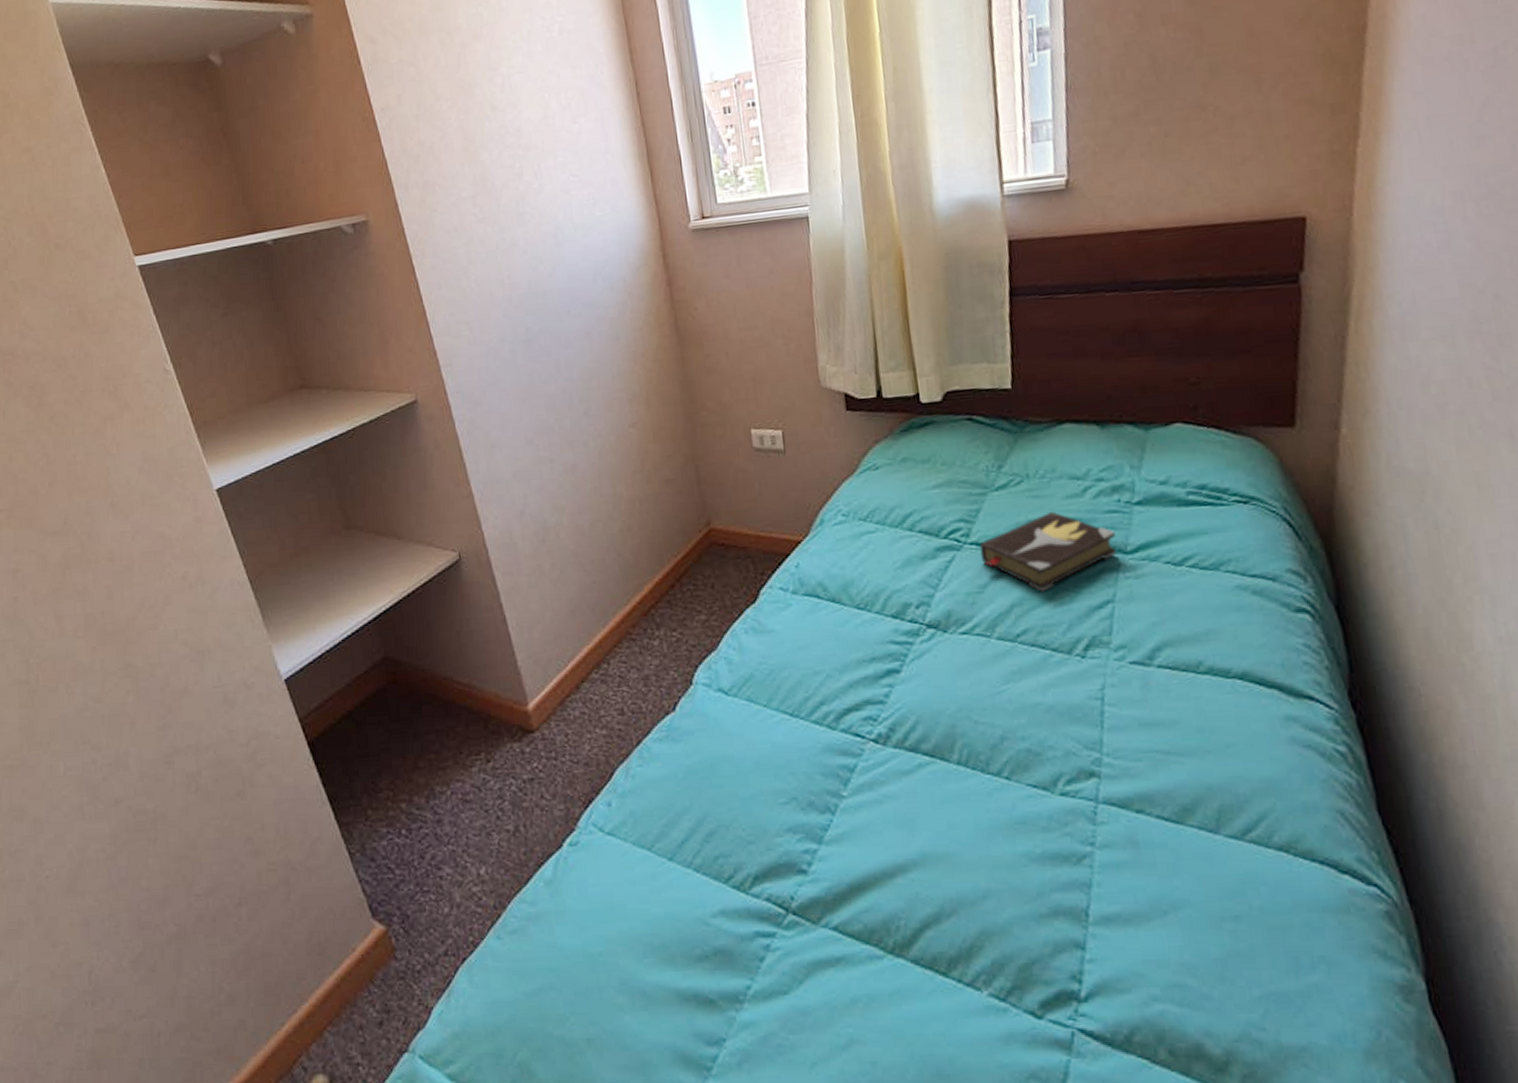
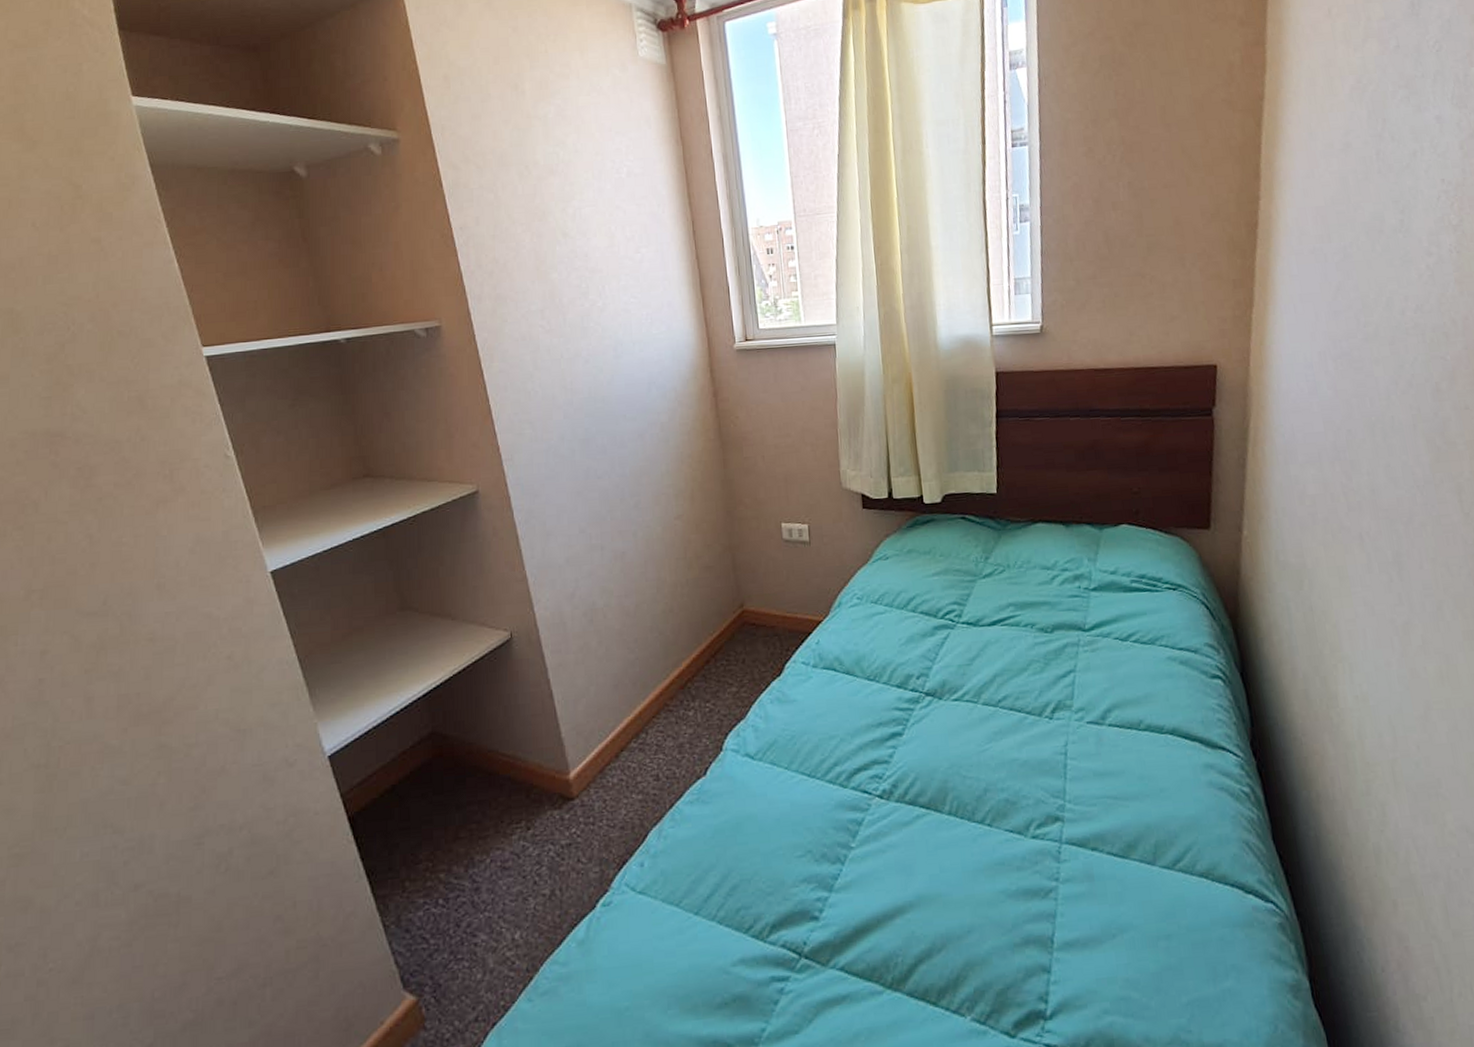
hardback book: present [979,511,1116,592] -> none [969,595,1077,664]

